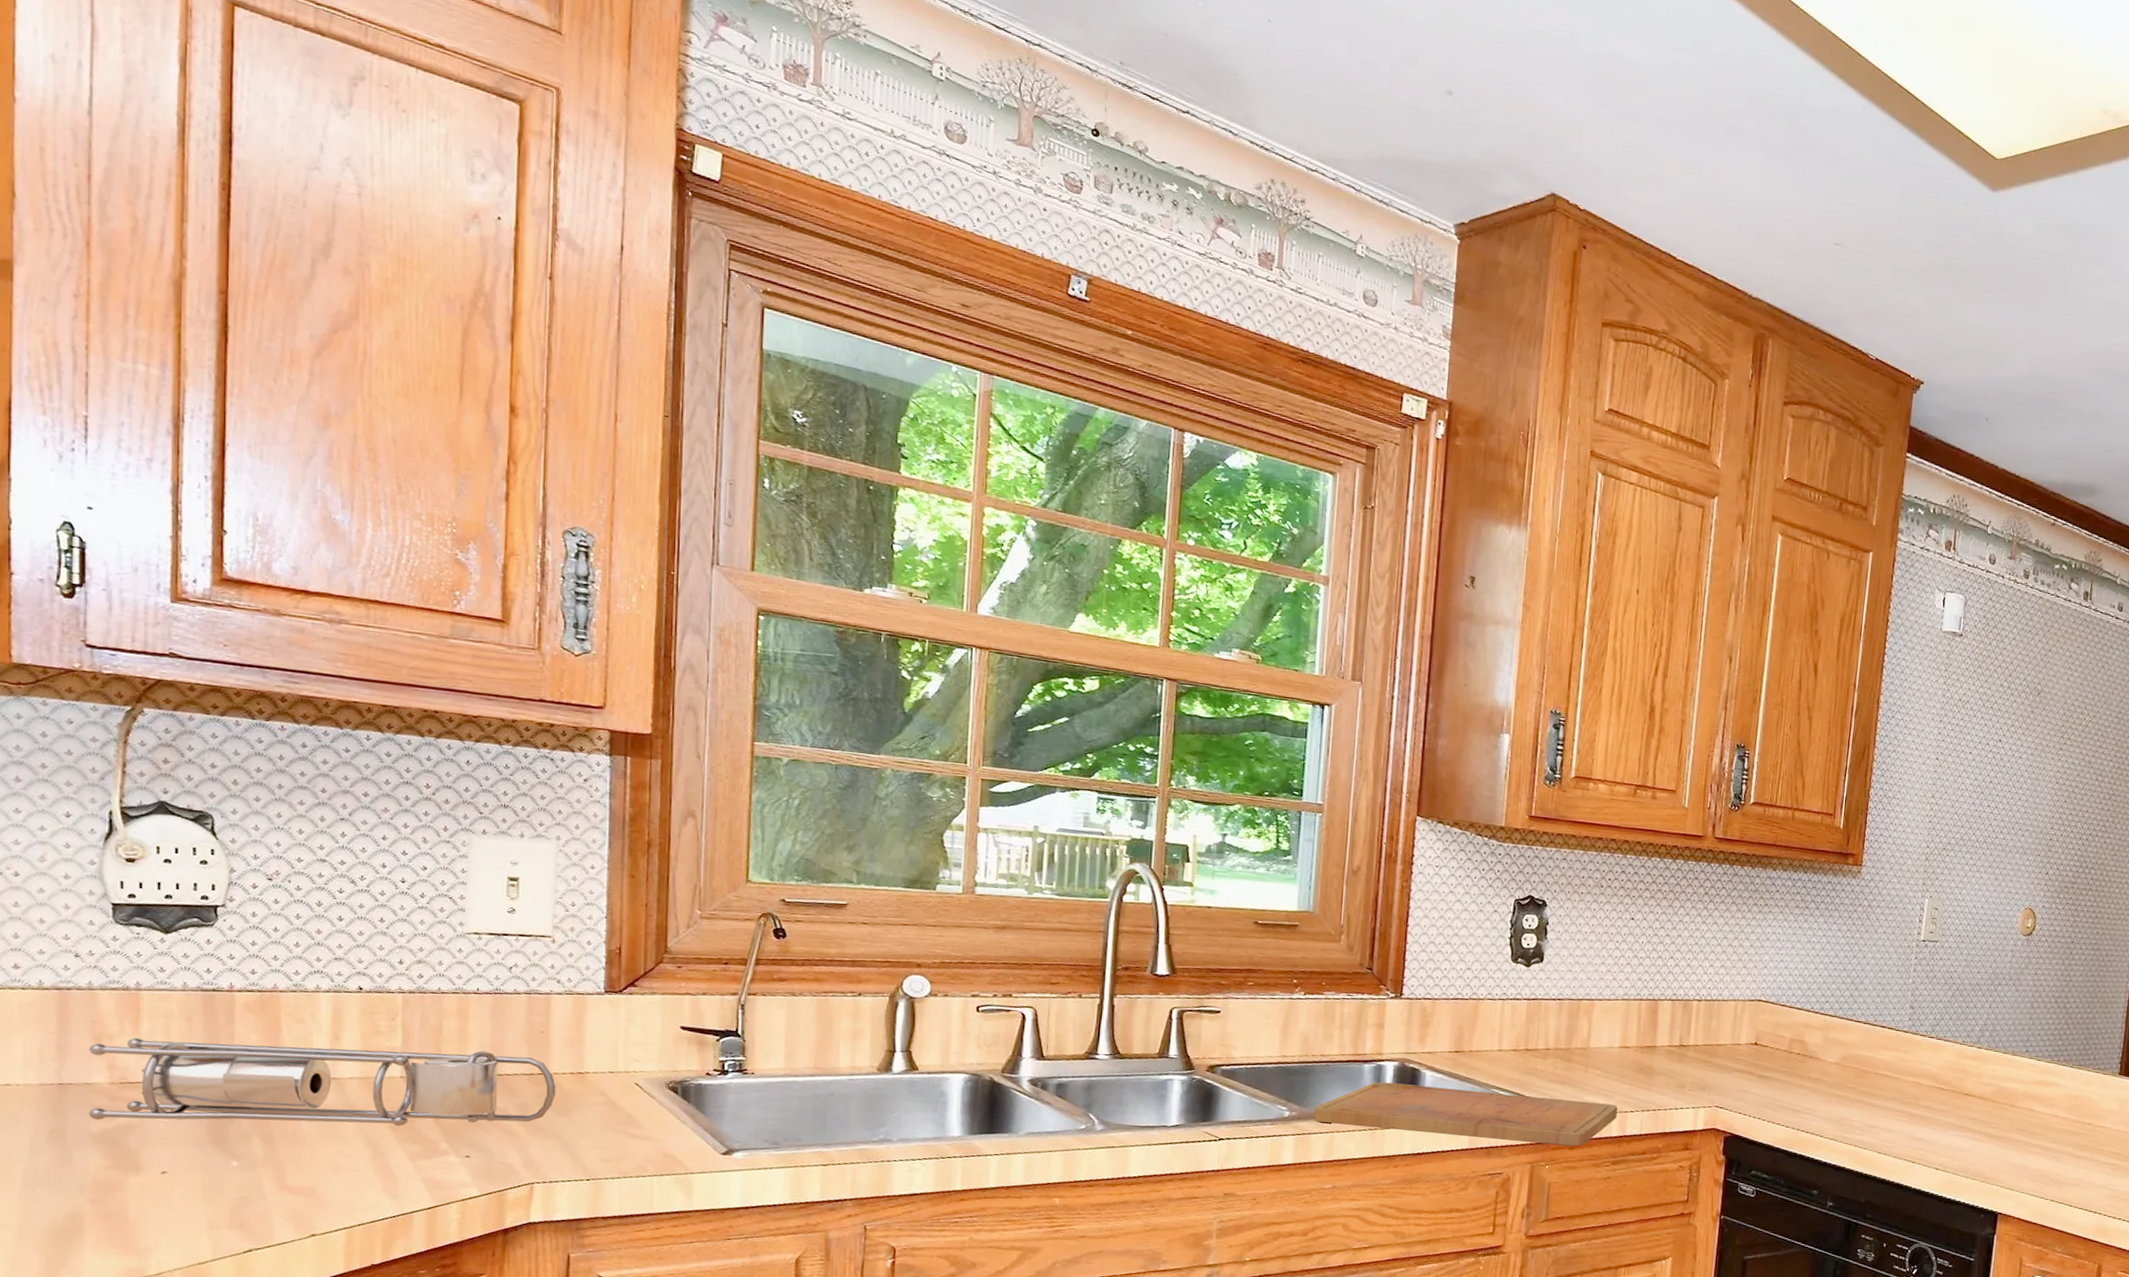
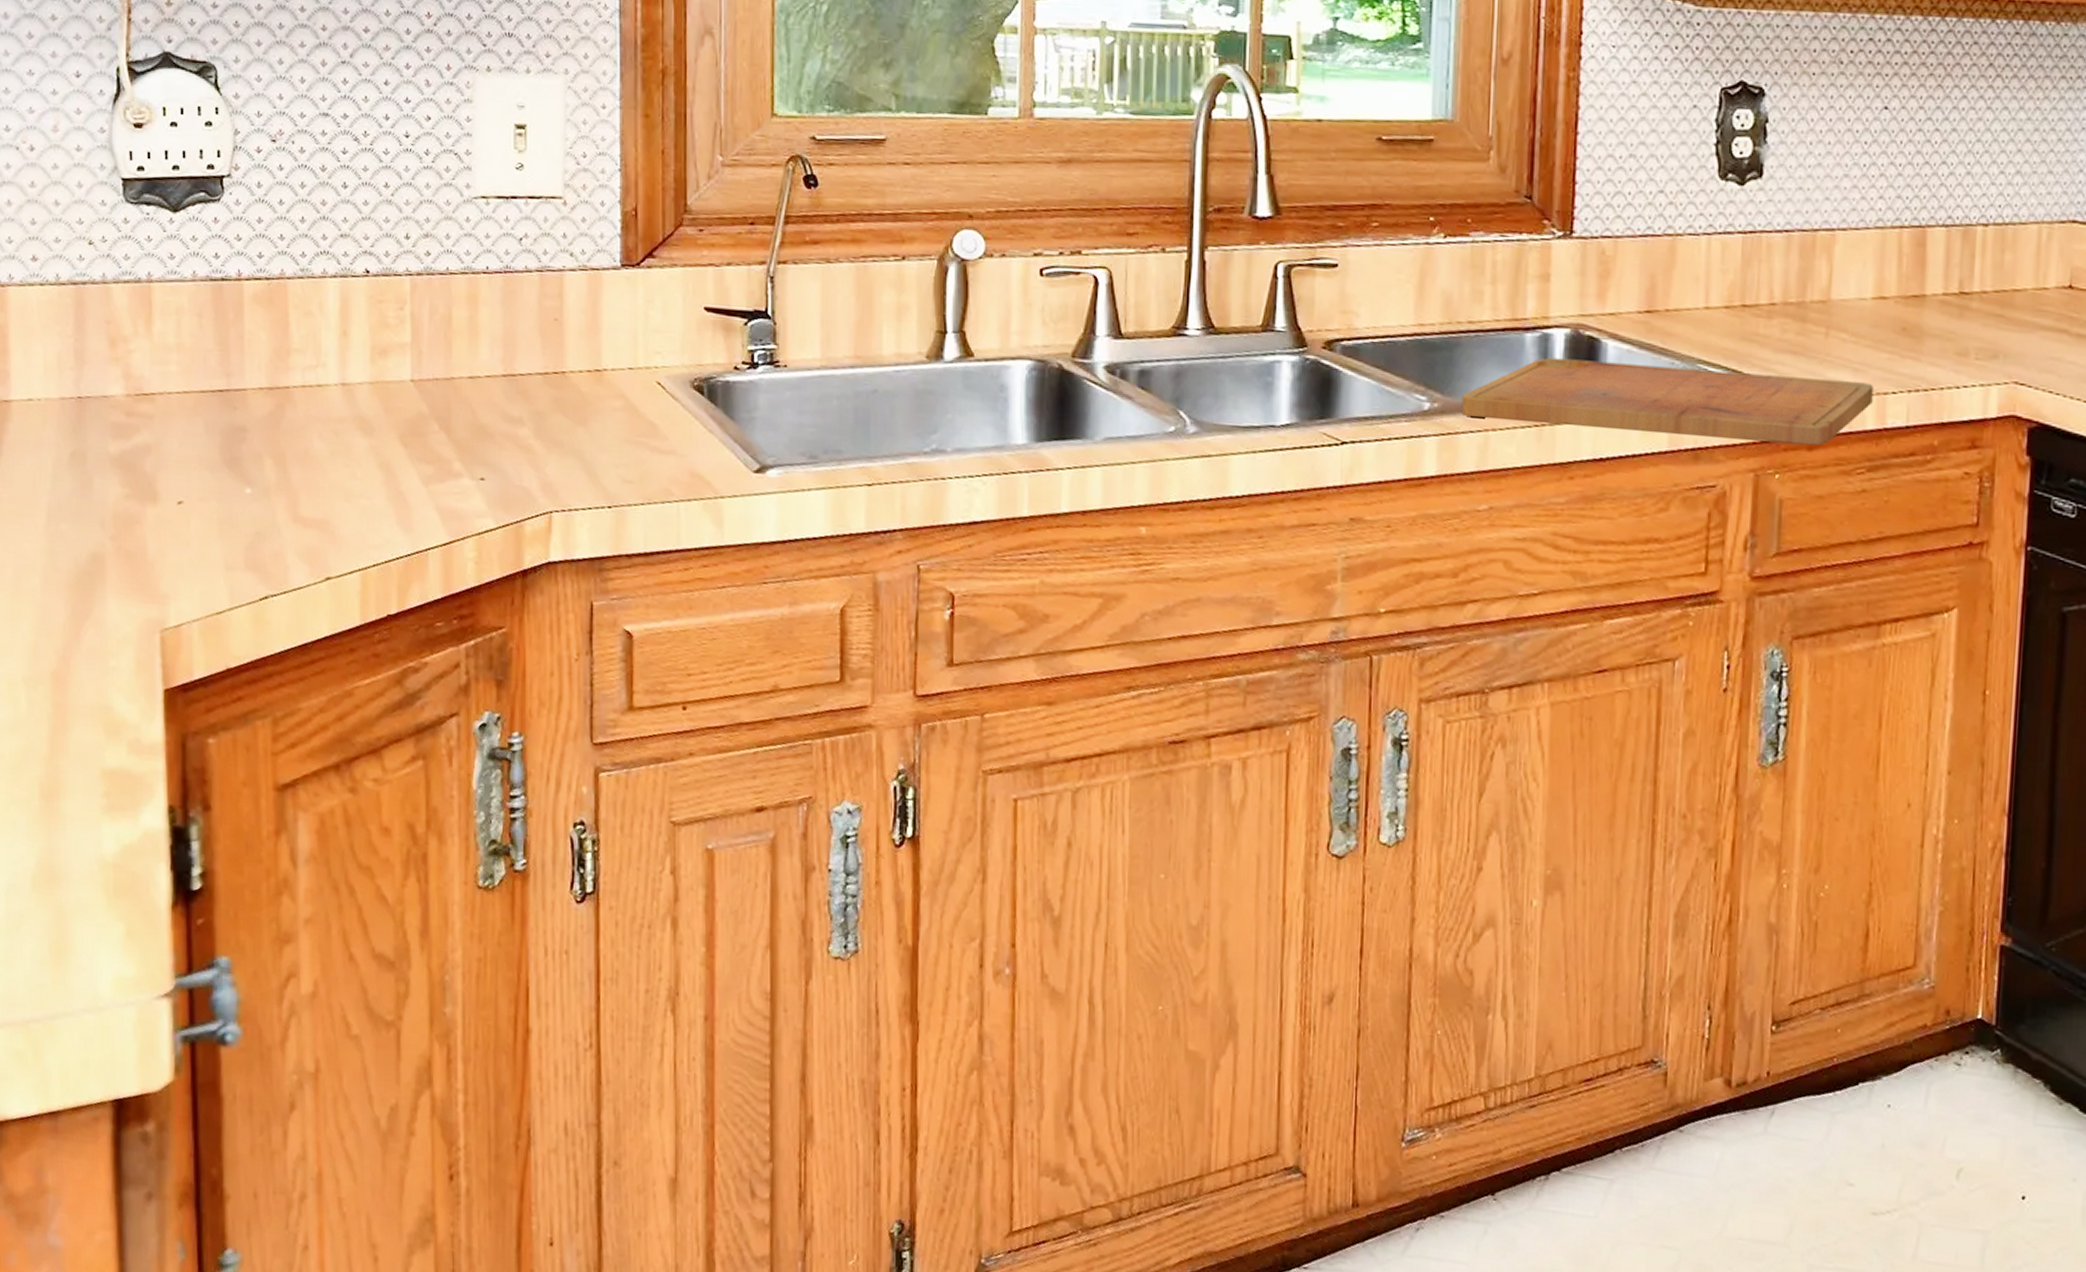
paper towel holder: present [88,1037,556,1127] -> none [104,339,572,443]

